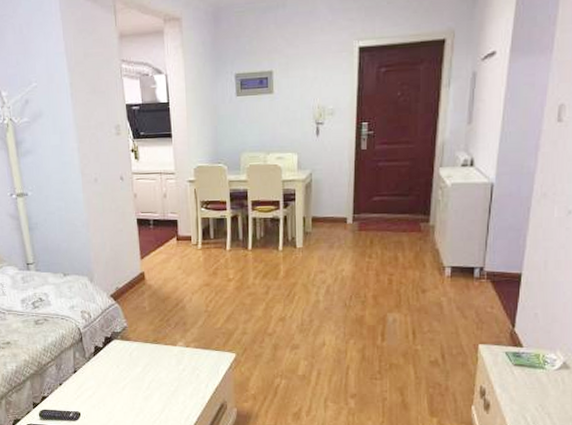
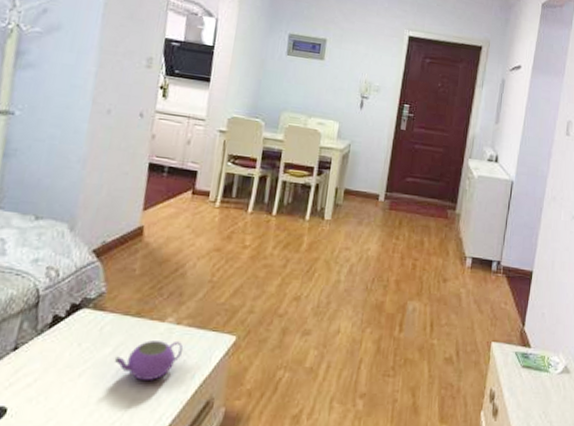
teapot: none [145,359,195,391] -> present [114,340,184,382]

